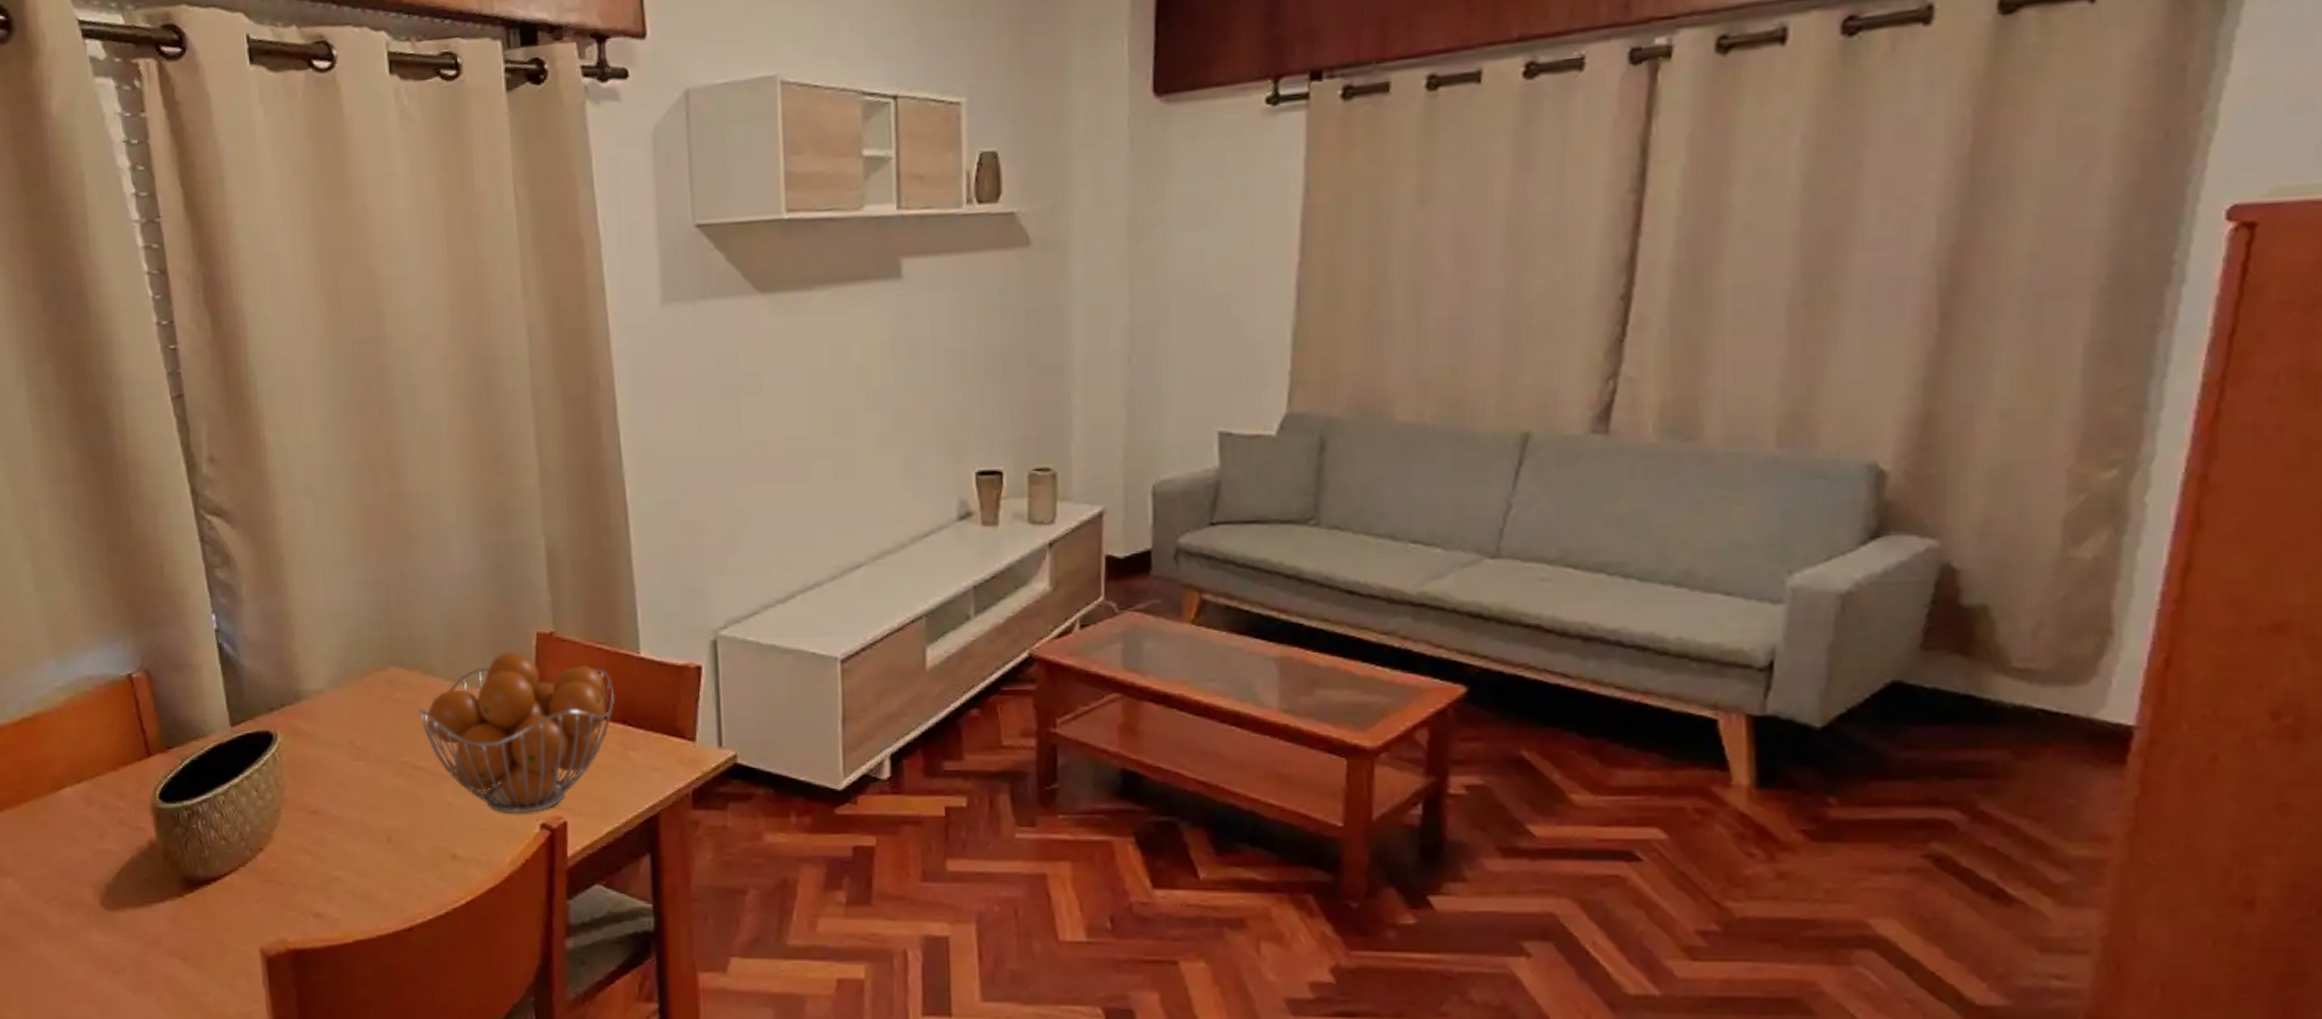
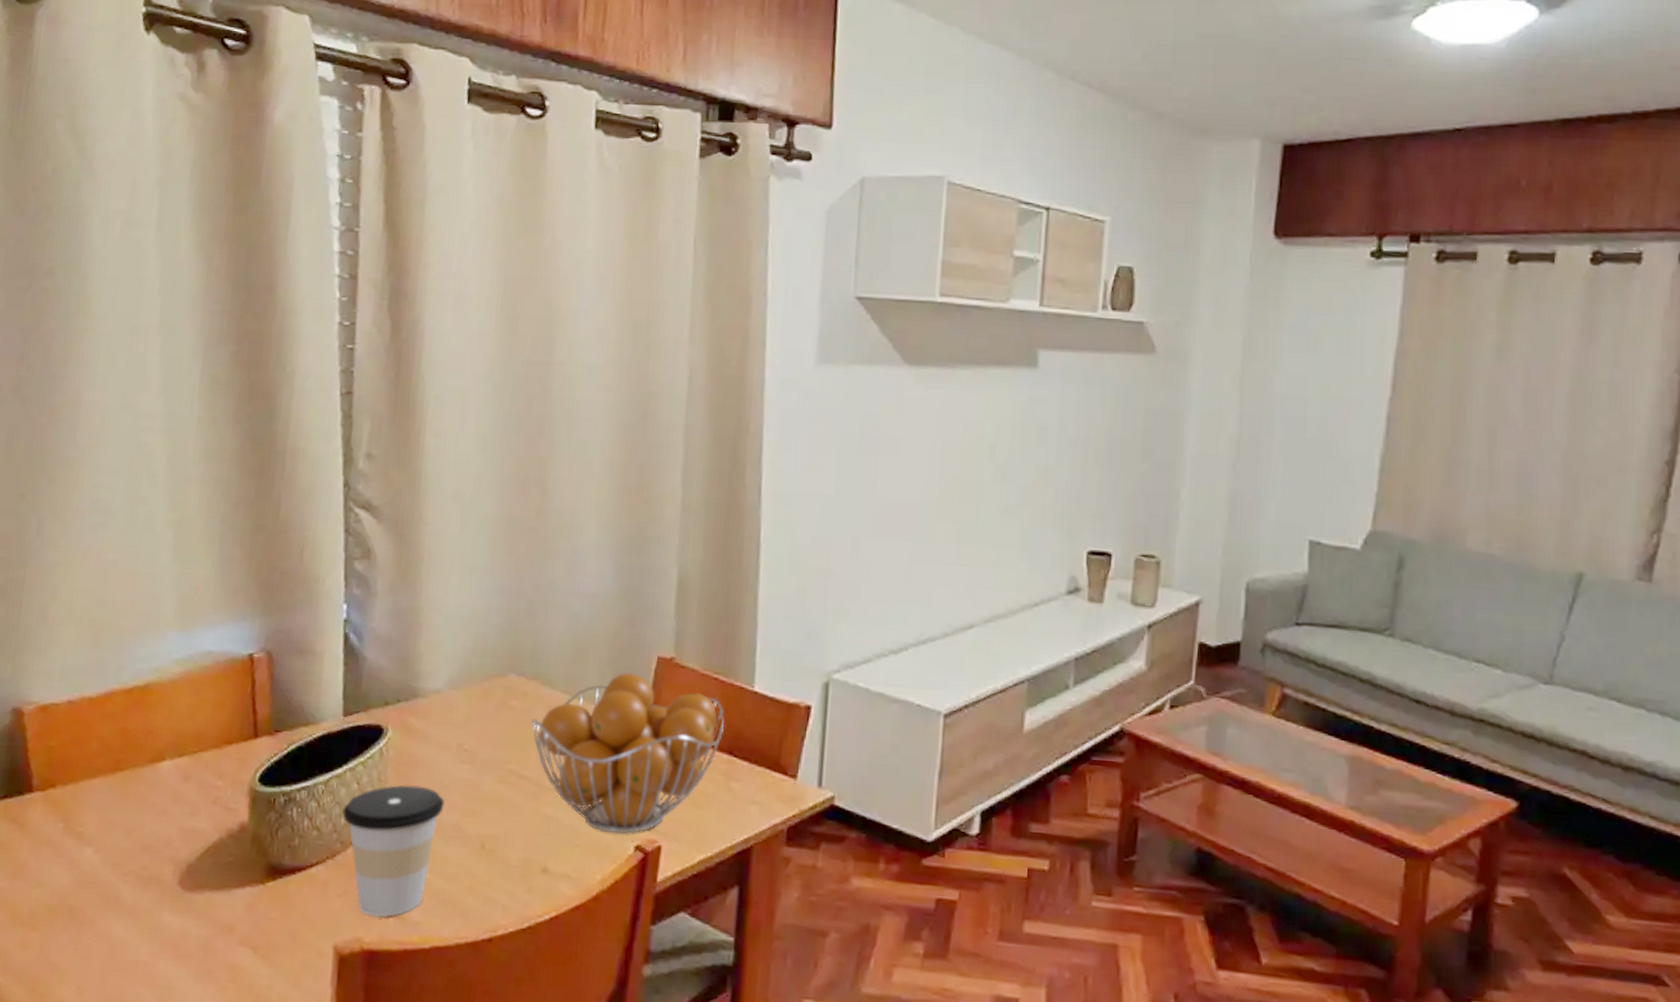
coffee cup: none [245,787,345,918] -> present [341,785,444,918]

